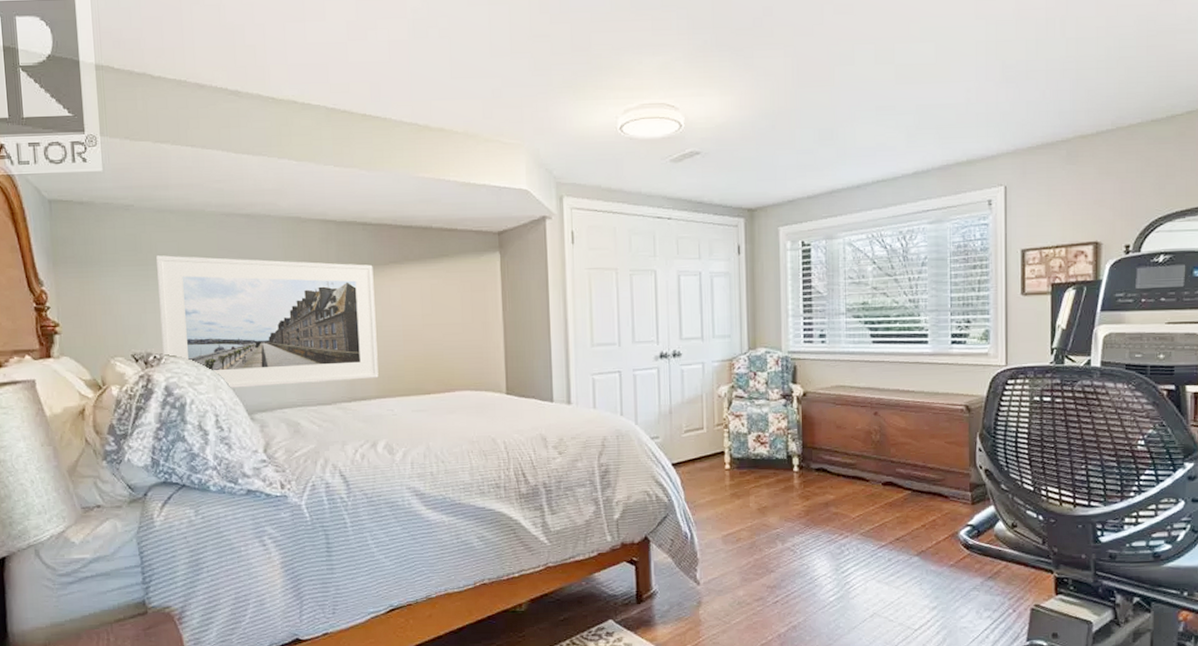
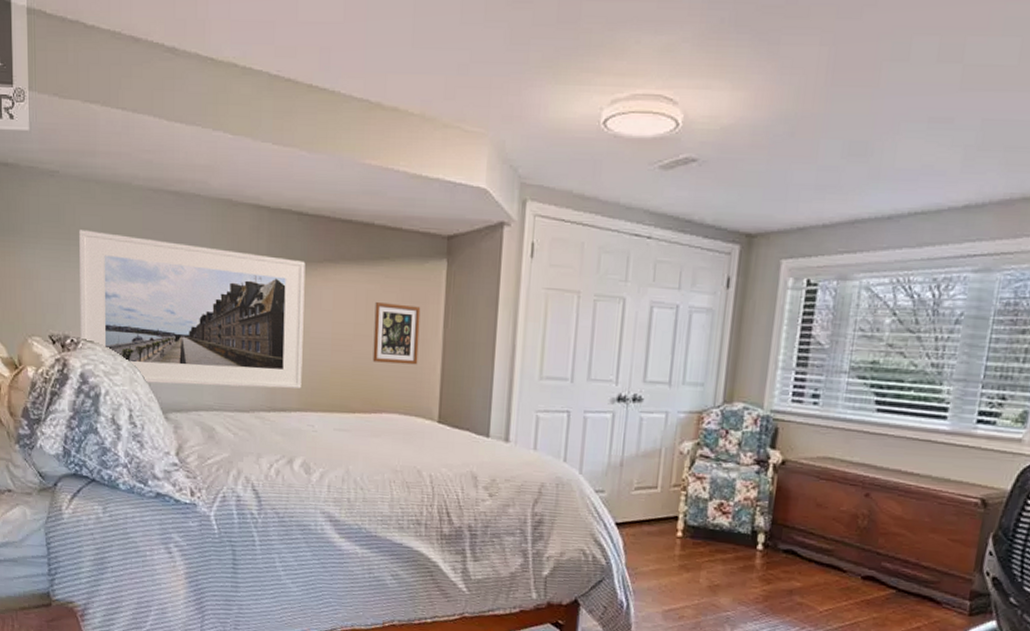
picture frame: none [439,294,483,347] -> present [372,302,421,365]

